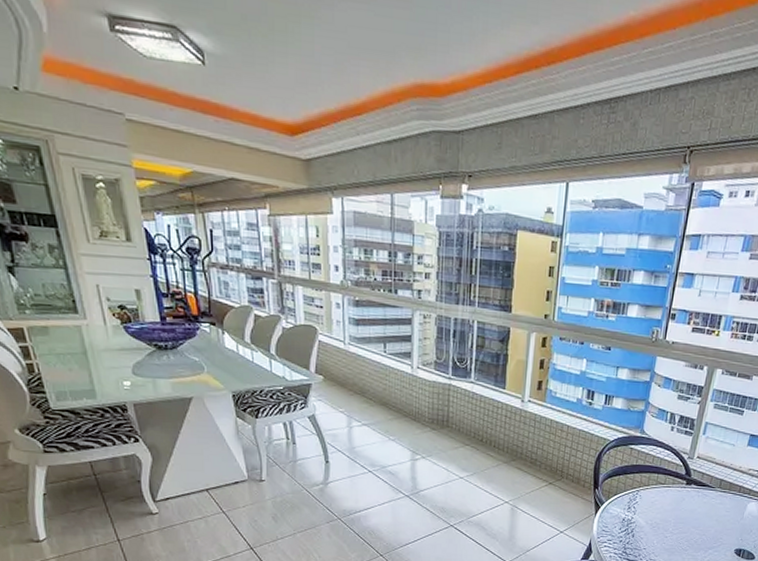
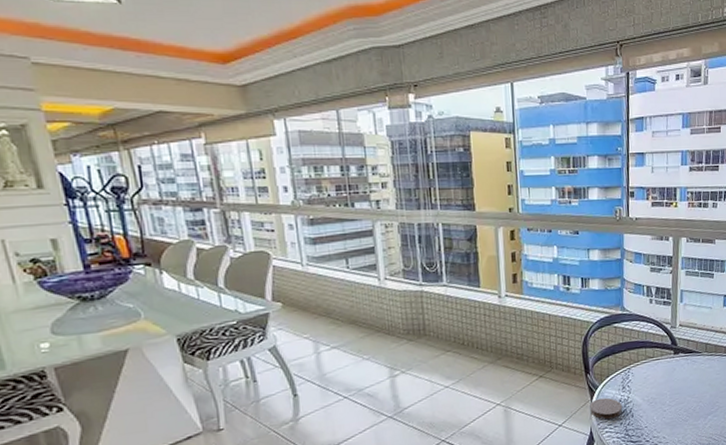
coaster: none [593,514,625,535] -> present [590,397,623,419]

